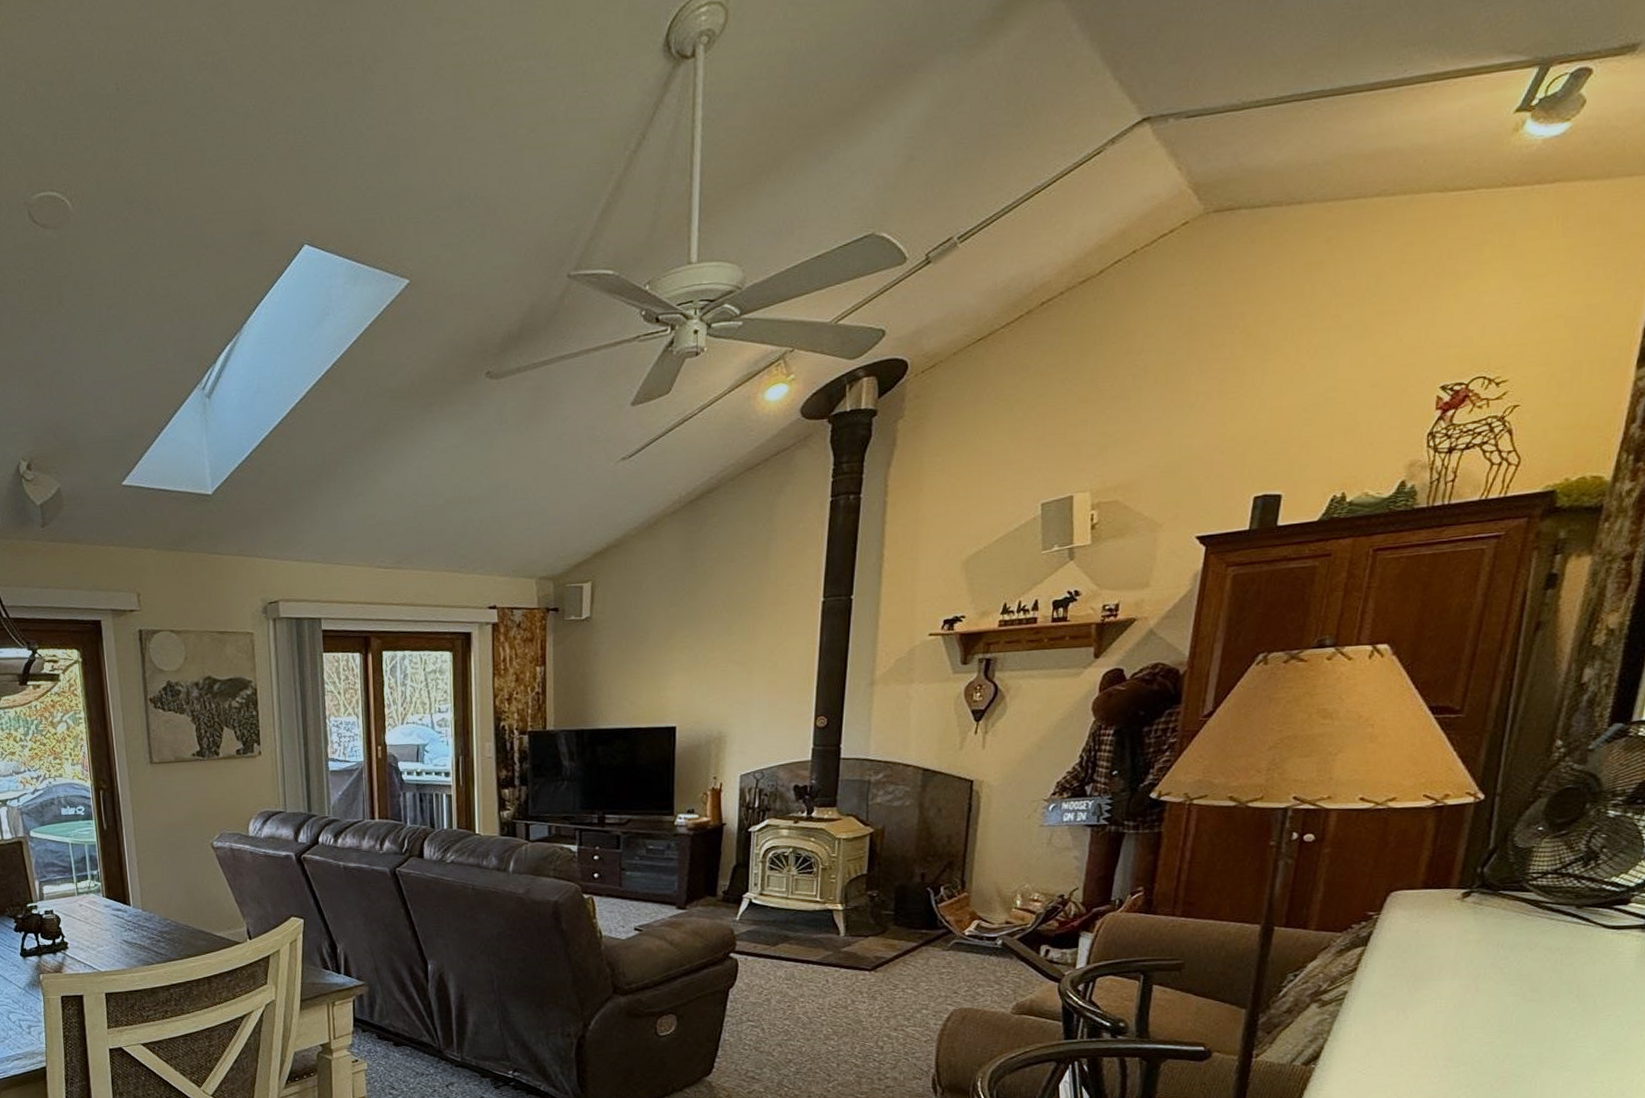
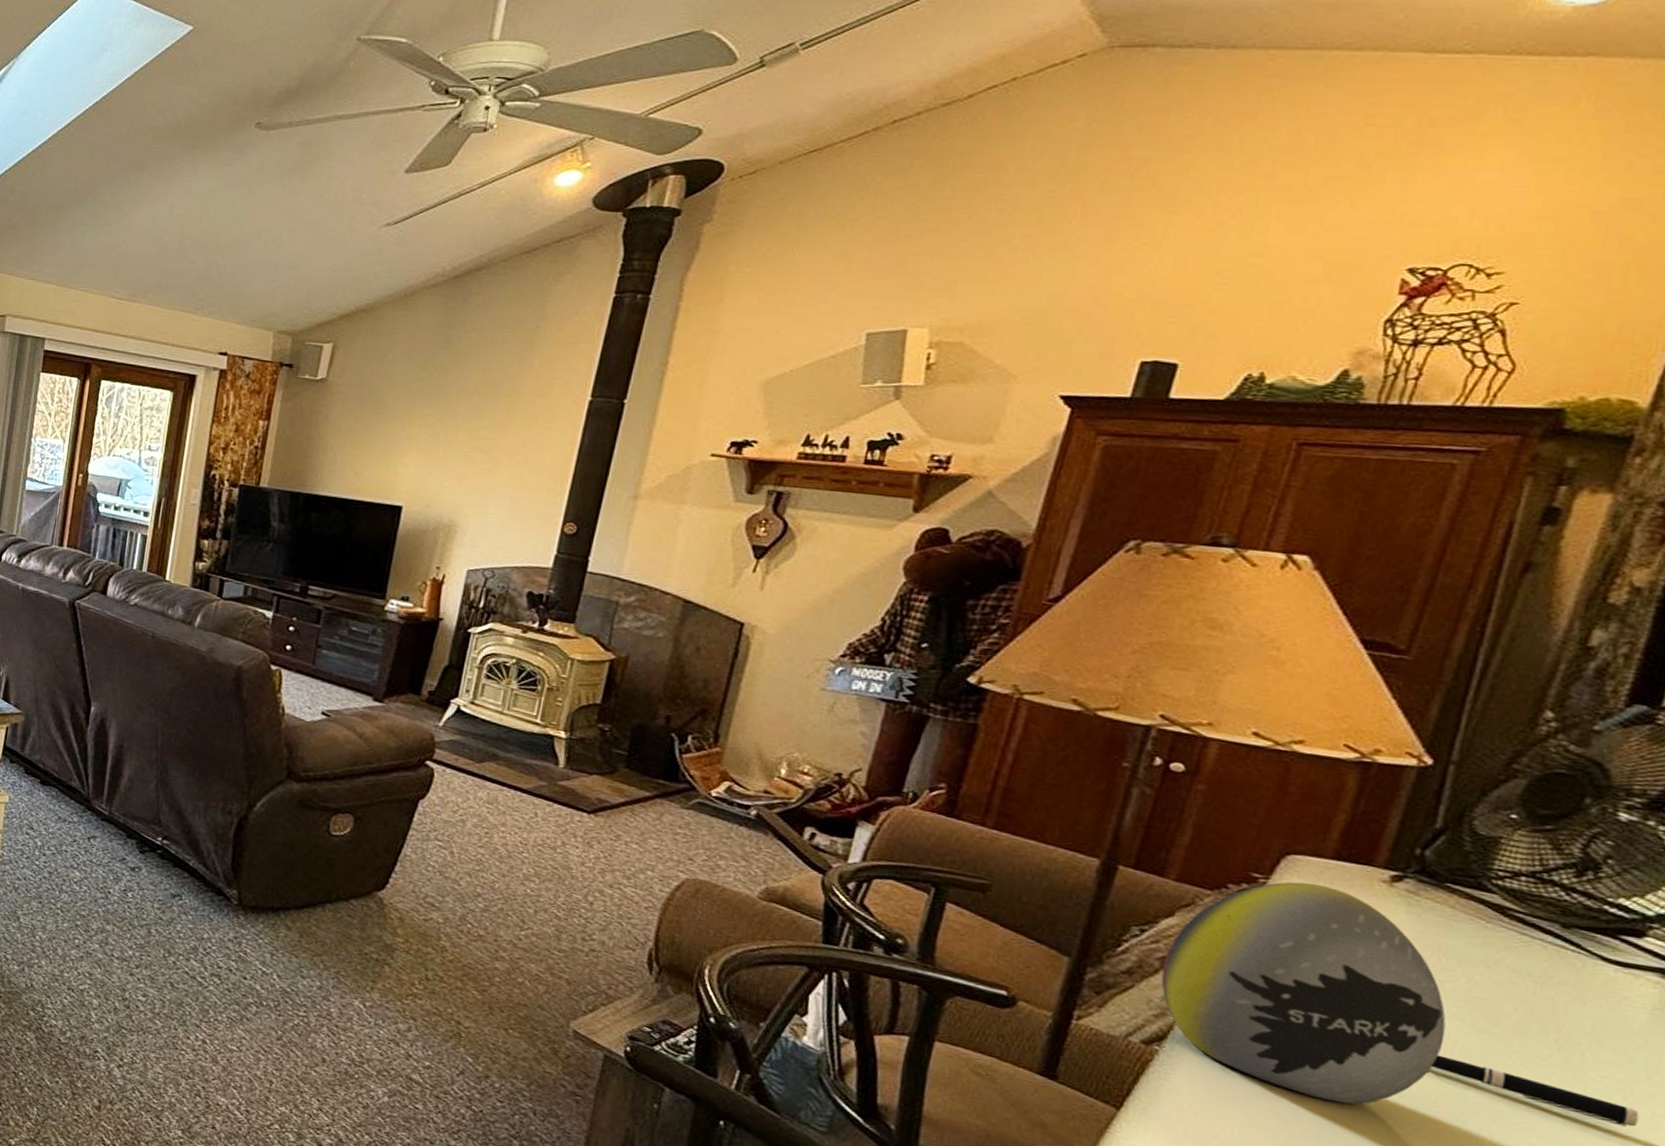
decorative egg: none [1312,911,1506,1078] -> present [1161,881,1446,1105]
pen: none [1498,1025,1633,1050] -> present [1431,1055,1640,1128]

